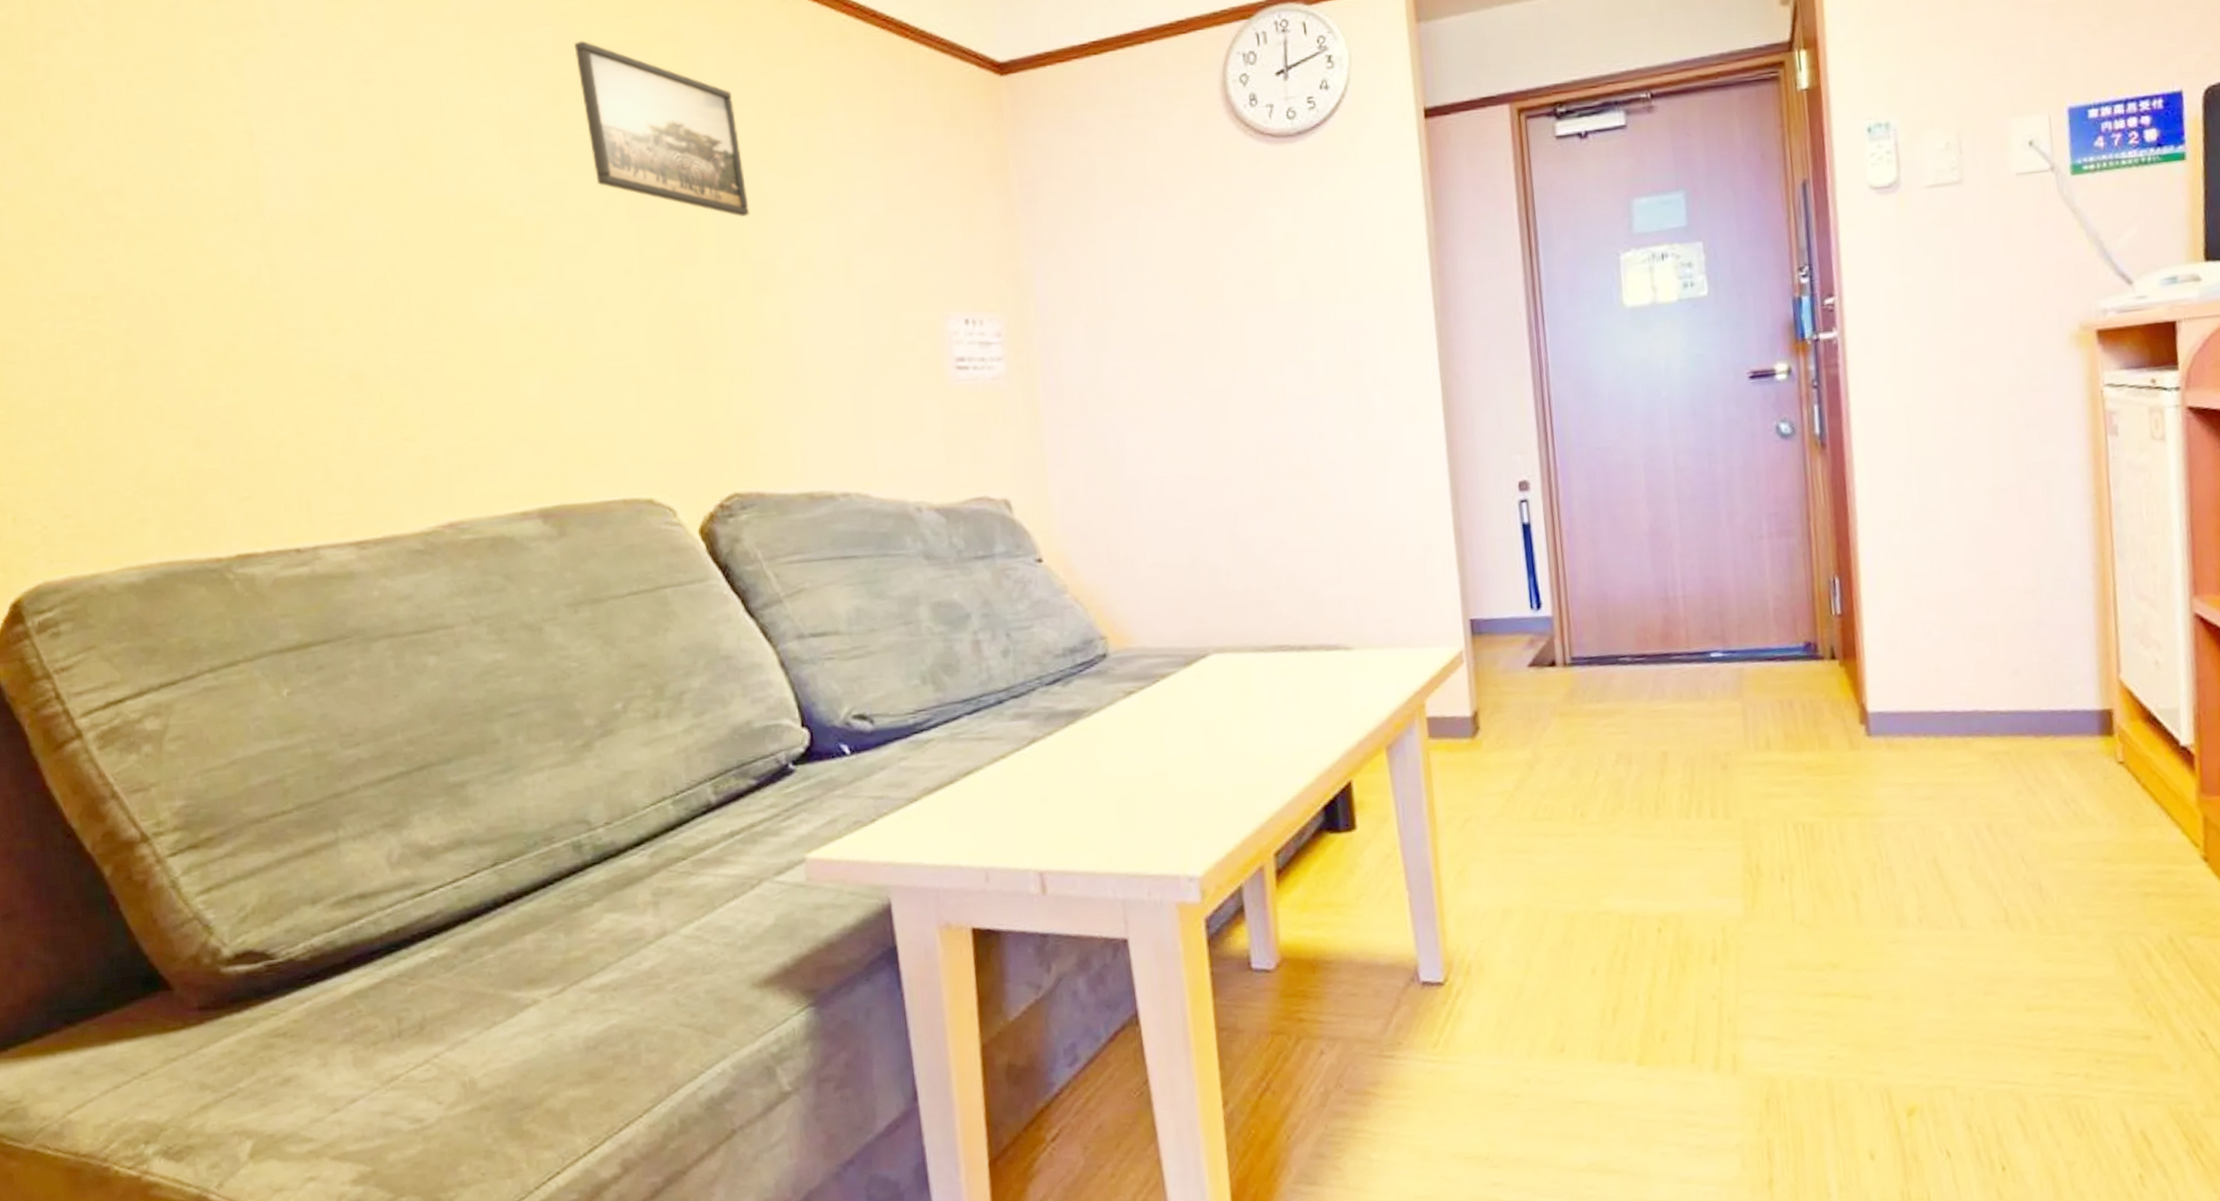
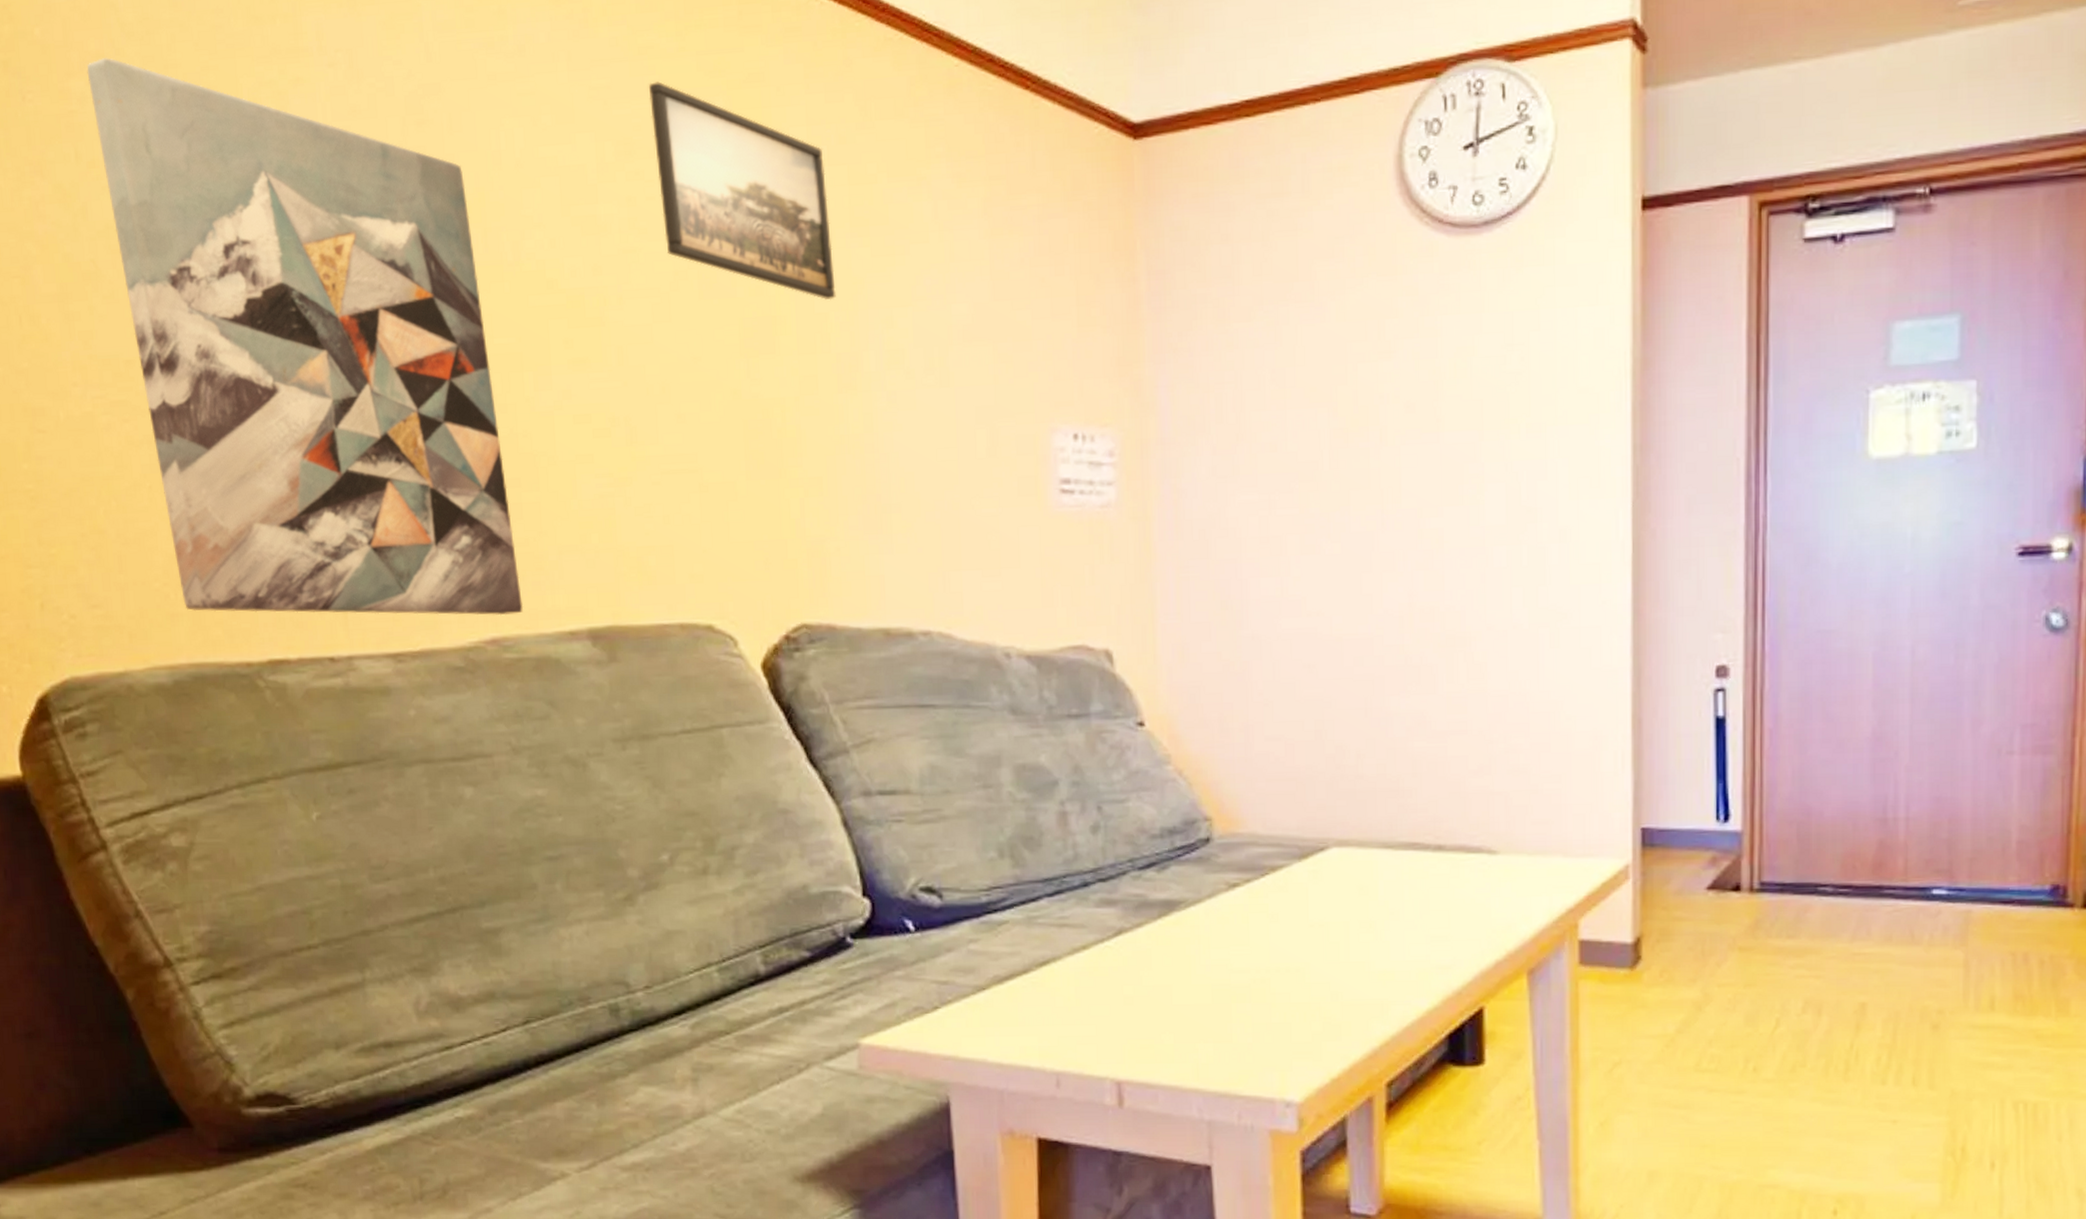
wall art: none [51,34,478,516] -> present [86,58,524,616]

